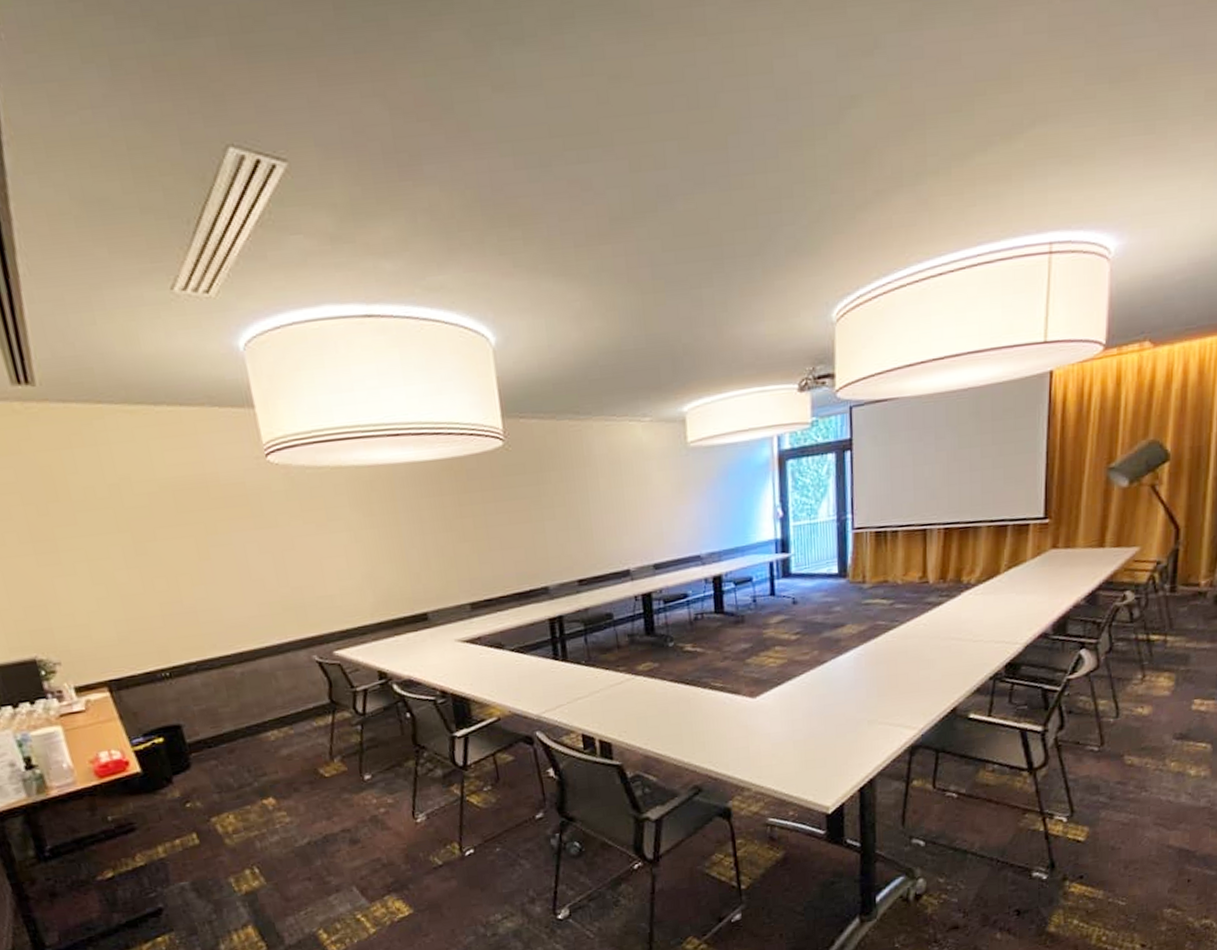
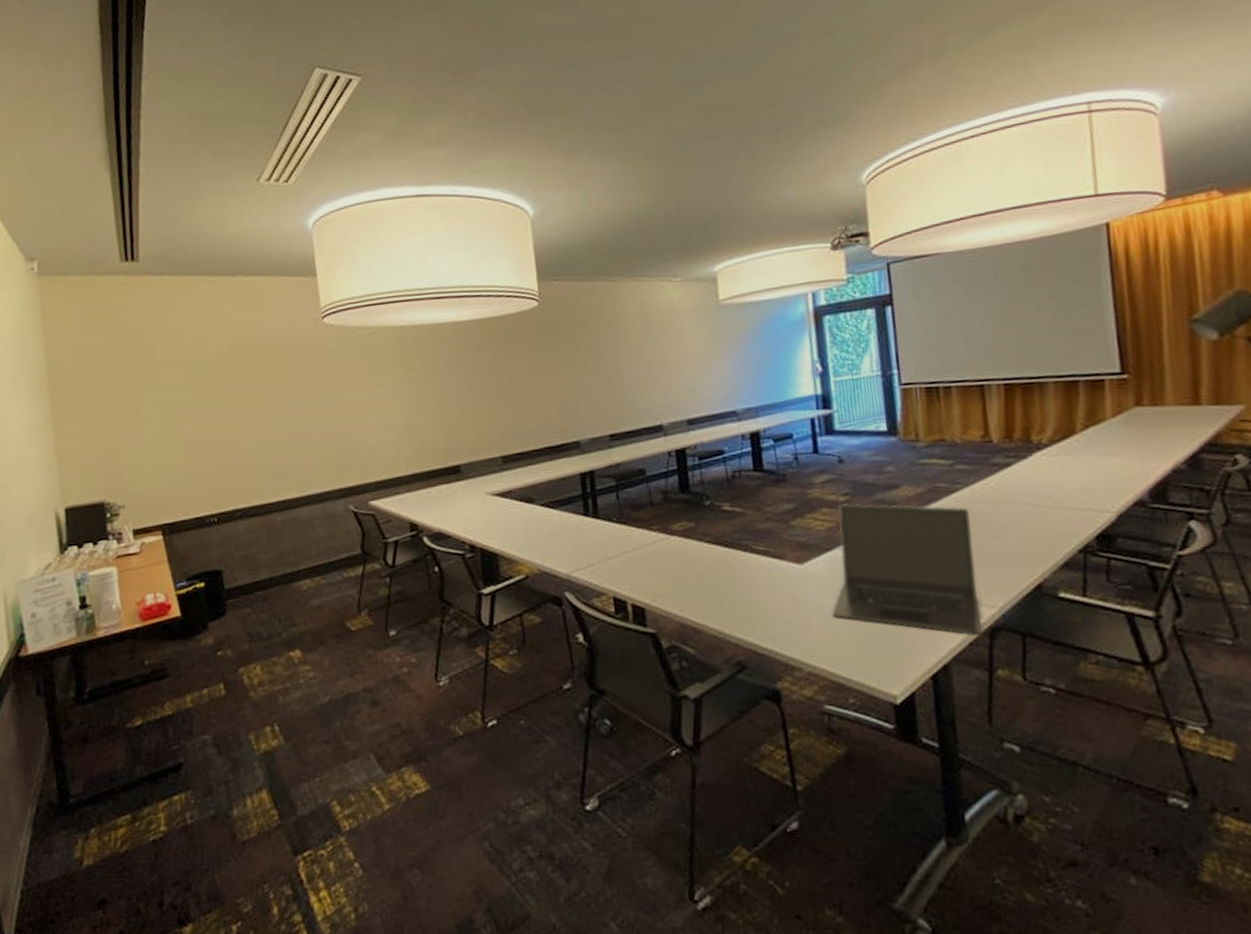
laptop: none [779,641,904,753] -> present [832,503,982,634]

